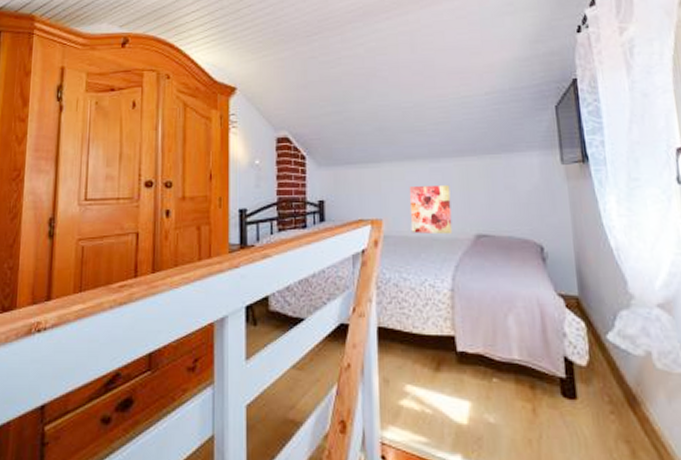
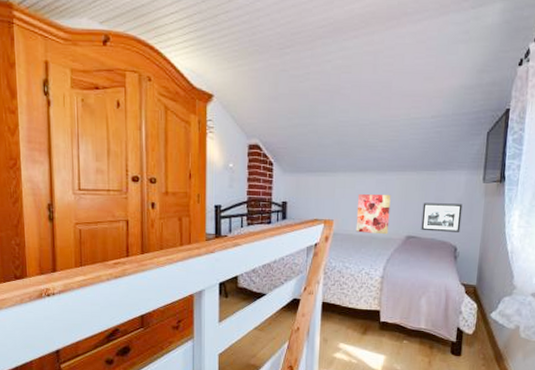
picture frame: none [491,191,544,228] -> present [421,203,463,232]

